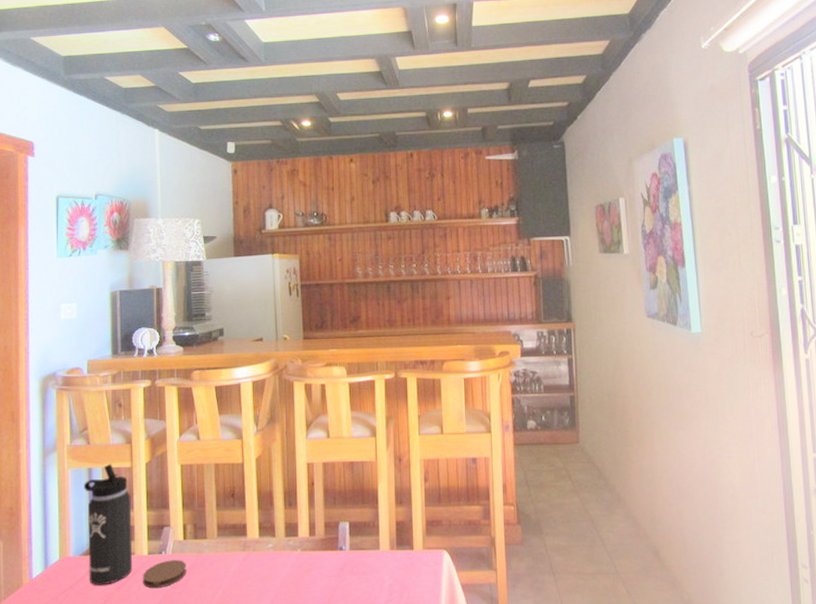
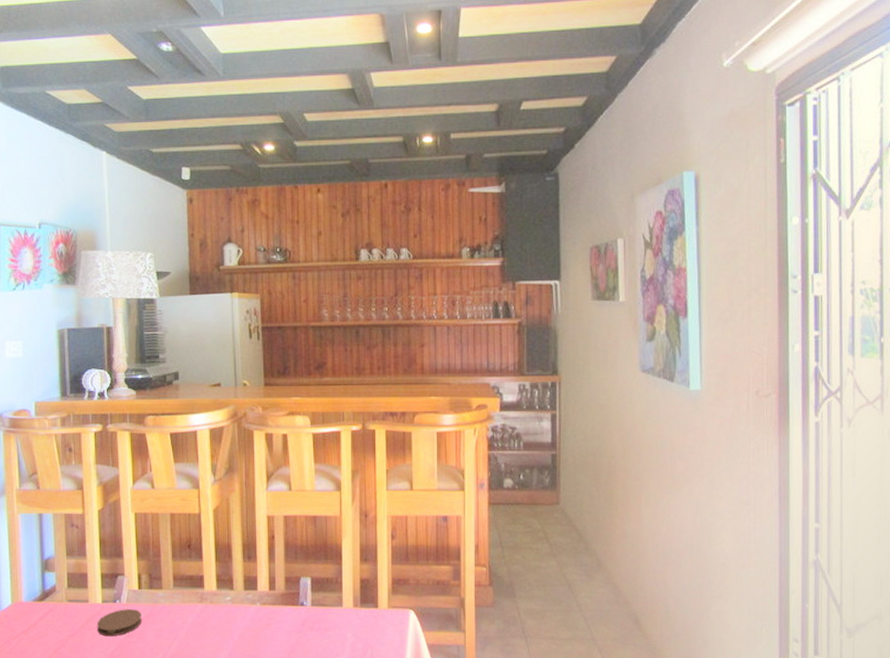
thermos bottle: present [84,463,133,586] -> none [35,509,87,632]

